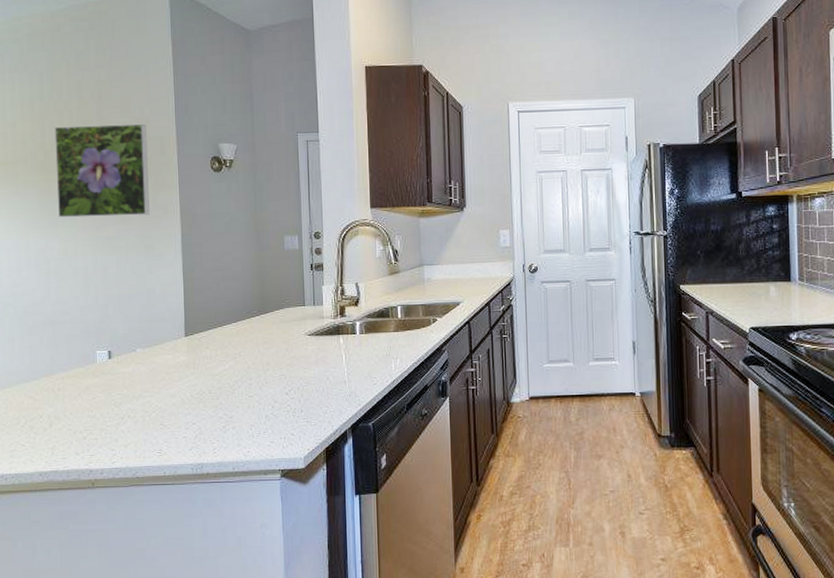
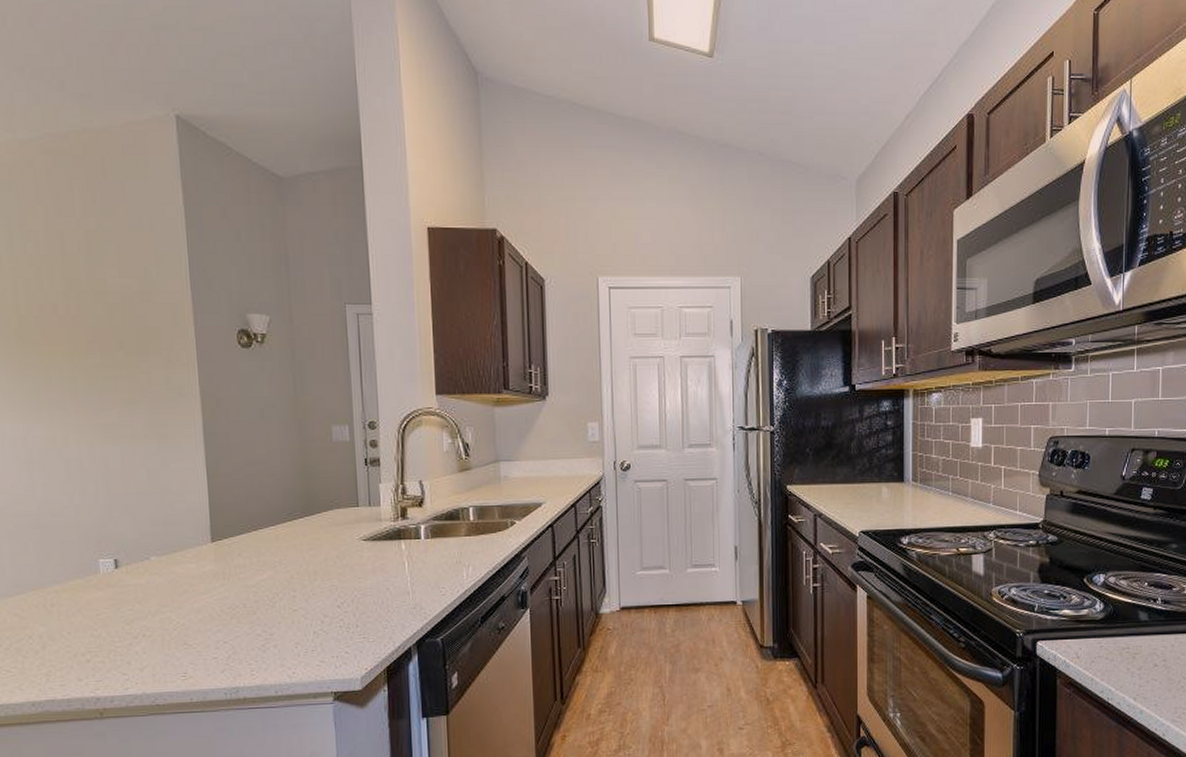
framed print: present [54,123,150,218] -> none [31,286,161,400]

